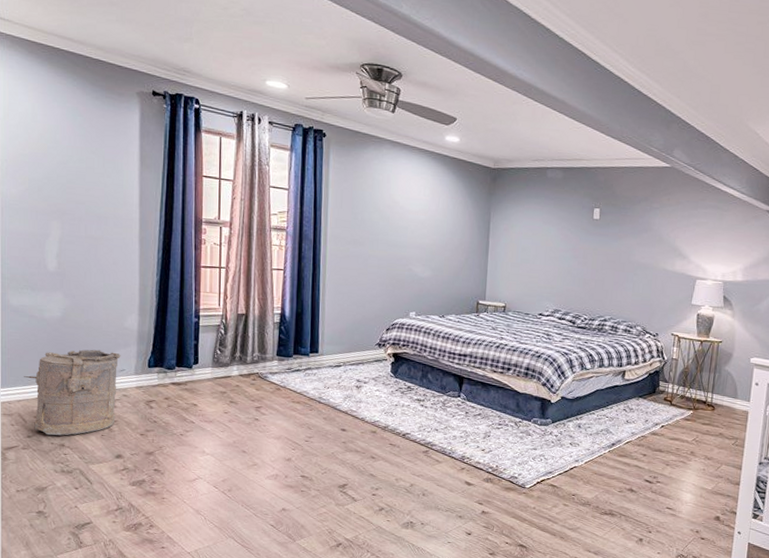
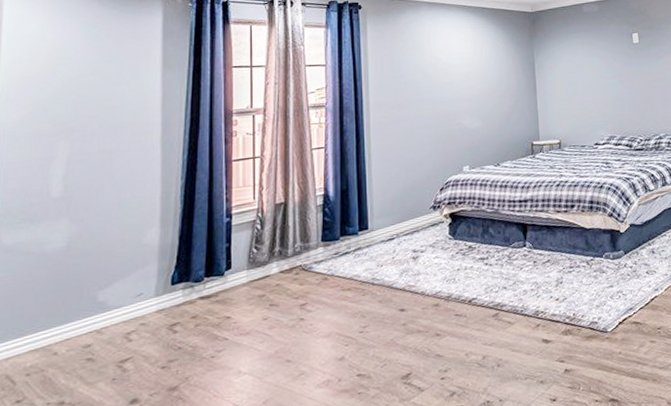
laundry hamper: present [24,349,121,436] -> none [15,275,138,395]

